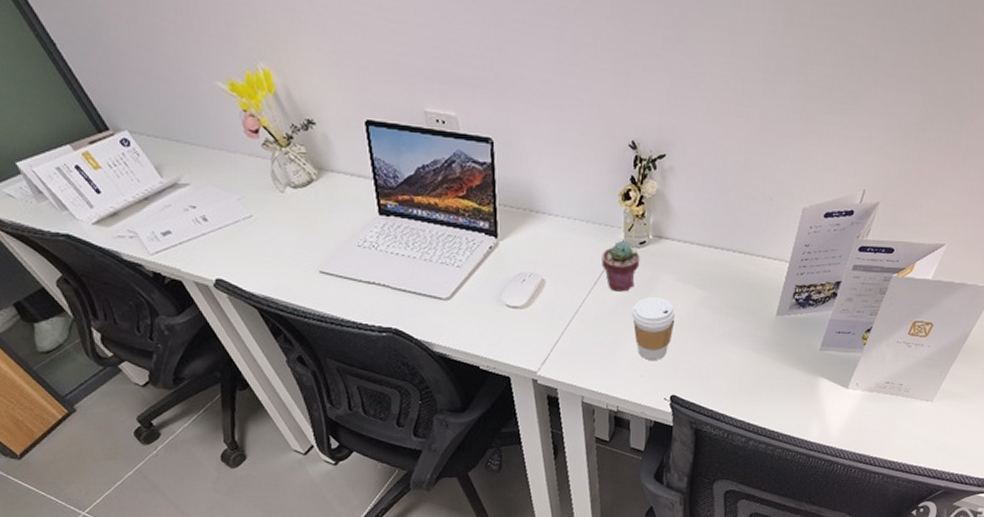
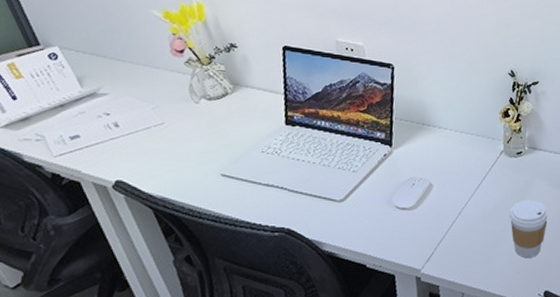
potted succulent: present [601,240,640,292] -> none [483,150,517,195]

